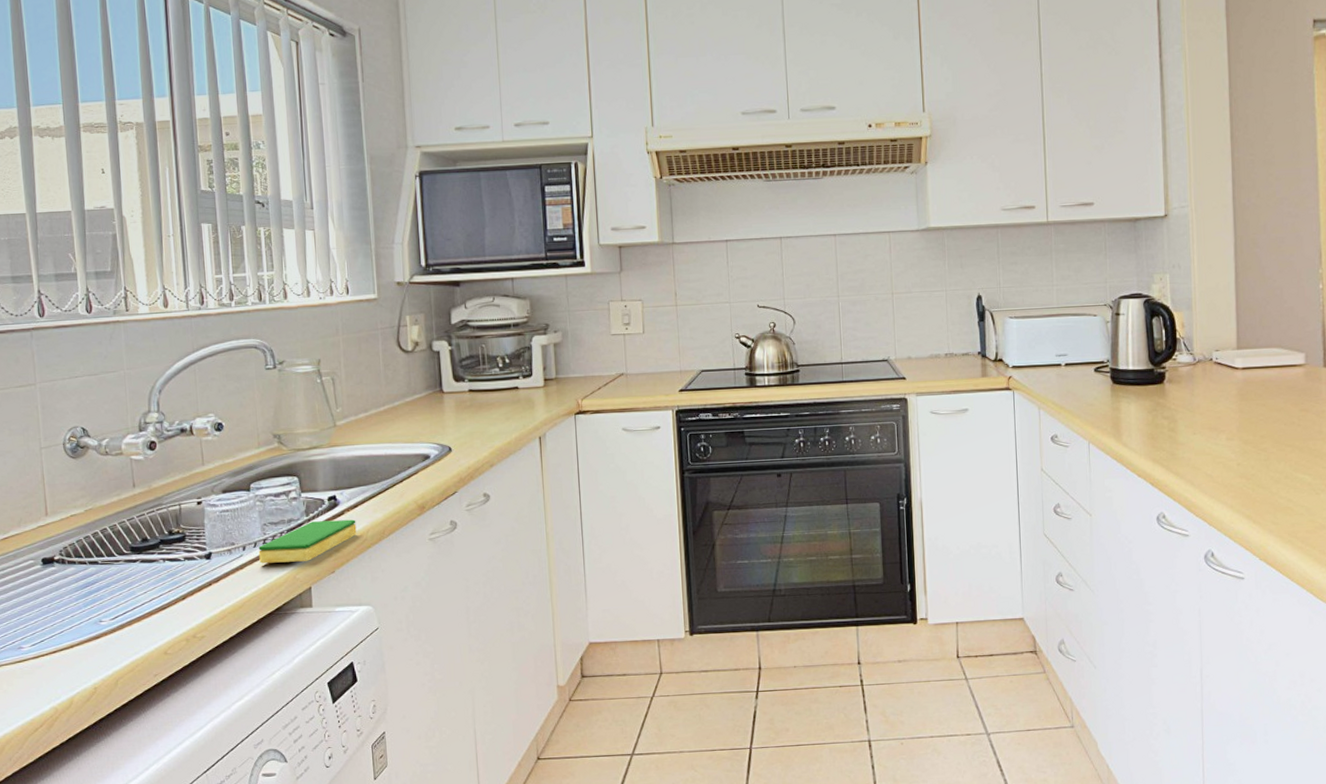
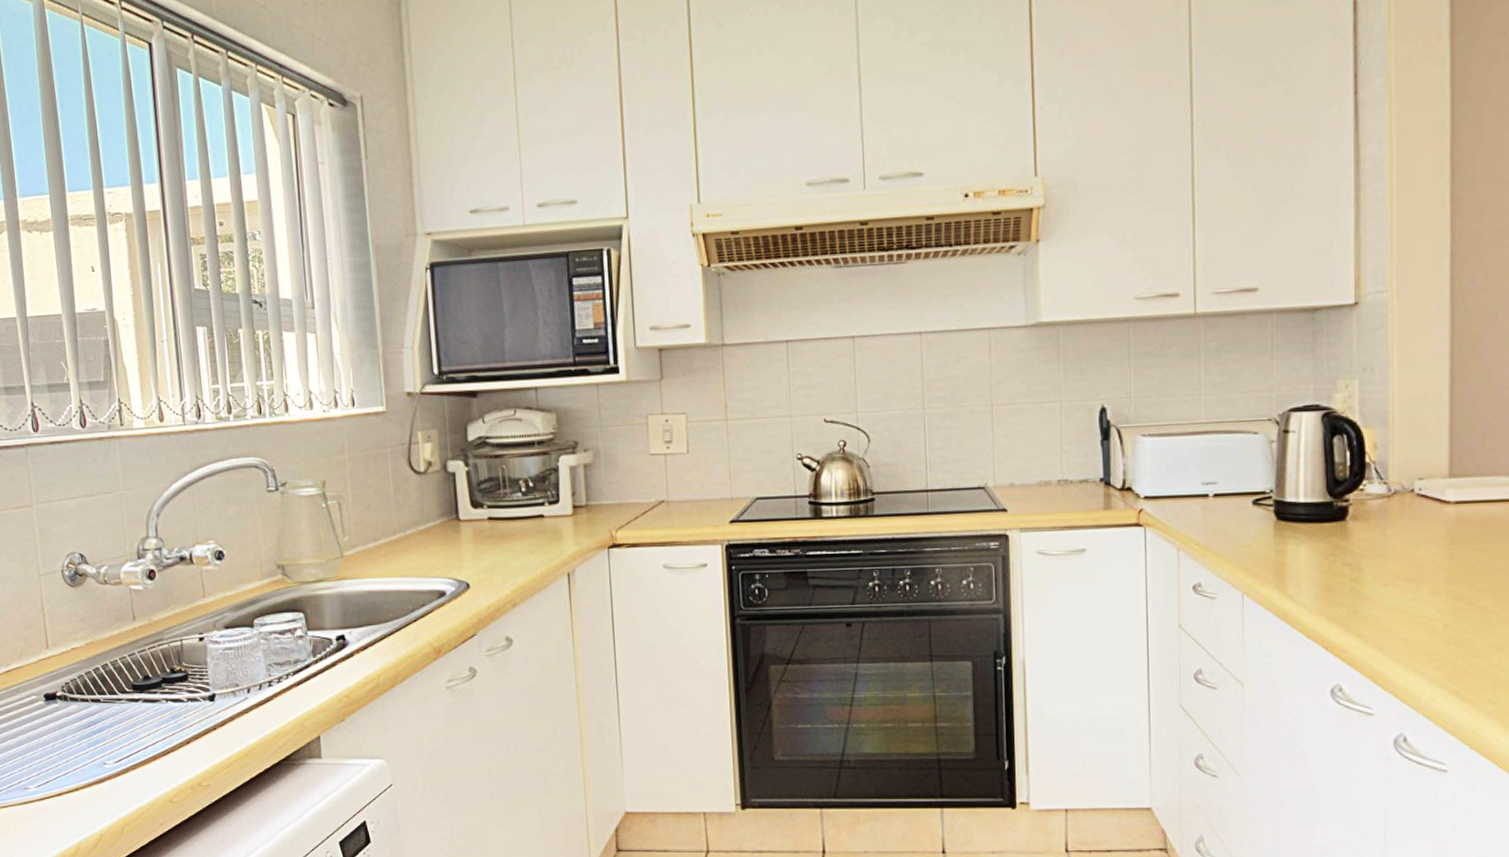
dish sponge: present [258,519,357,564] -> none [263,662,368,708]

